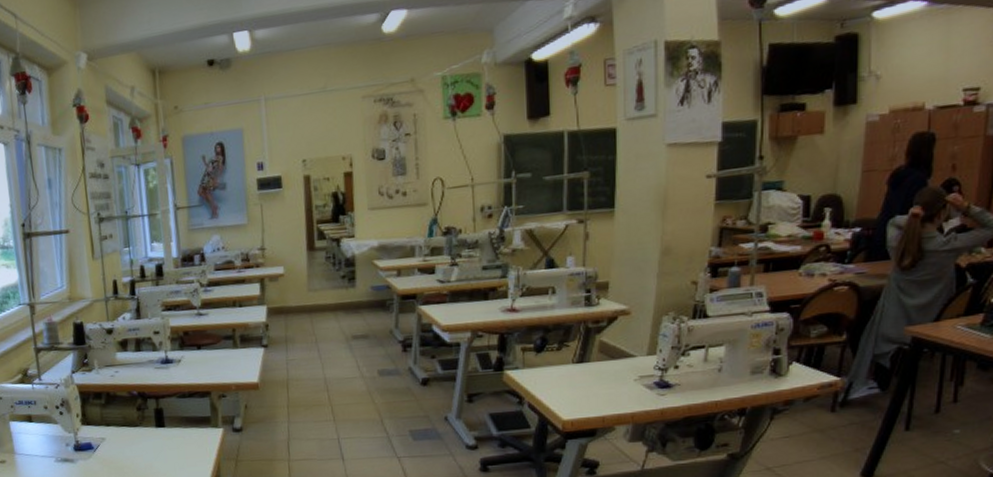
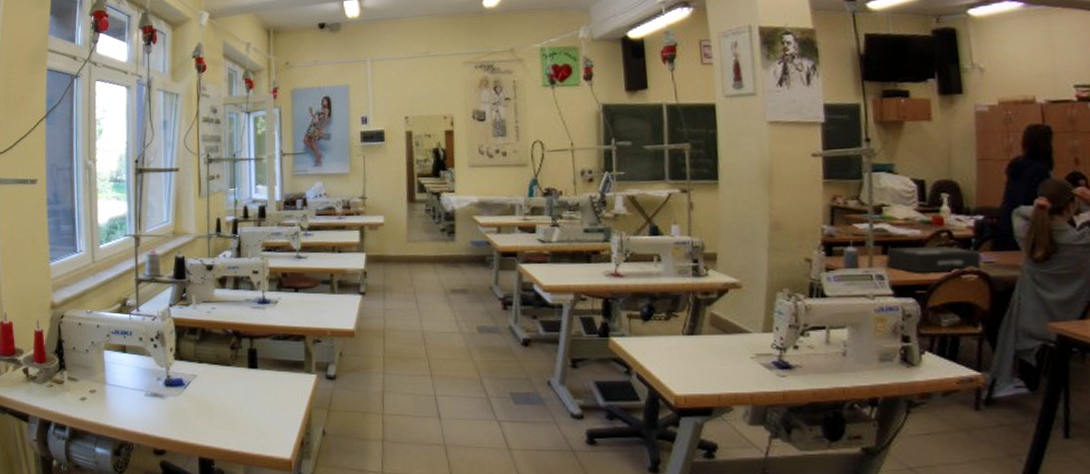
box: none [767,260,856,290] -> present [886,246,983,275]

